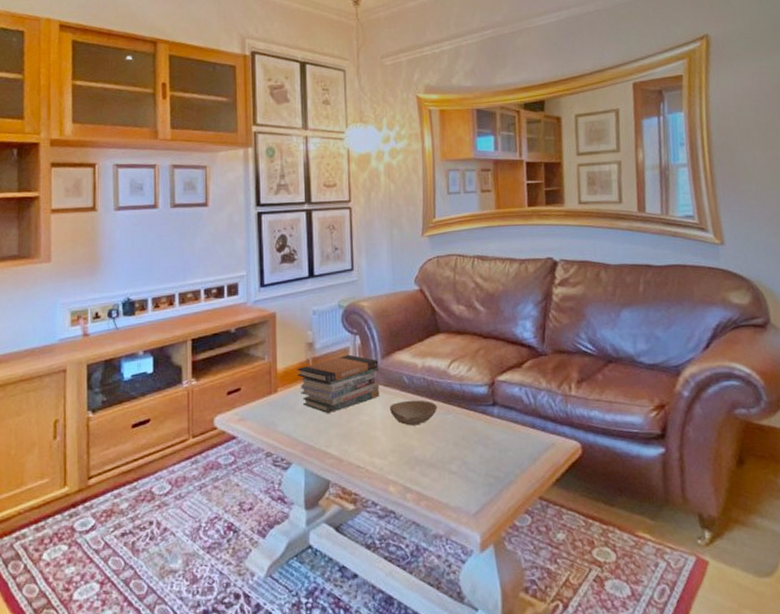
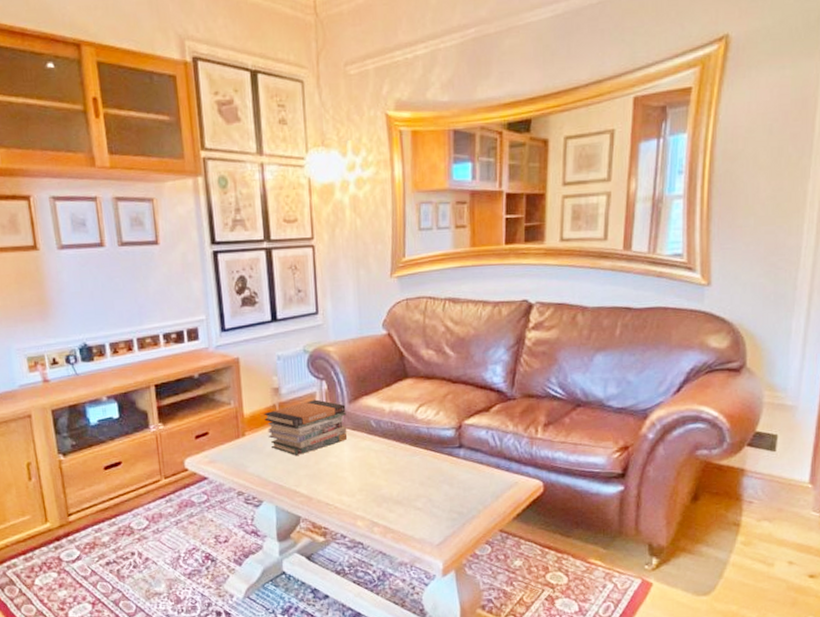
bowl: present [389,400,438,426] -> none [356,442,405,467]

